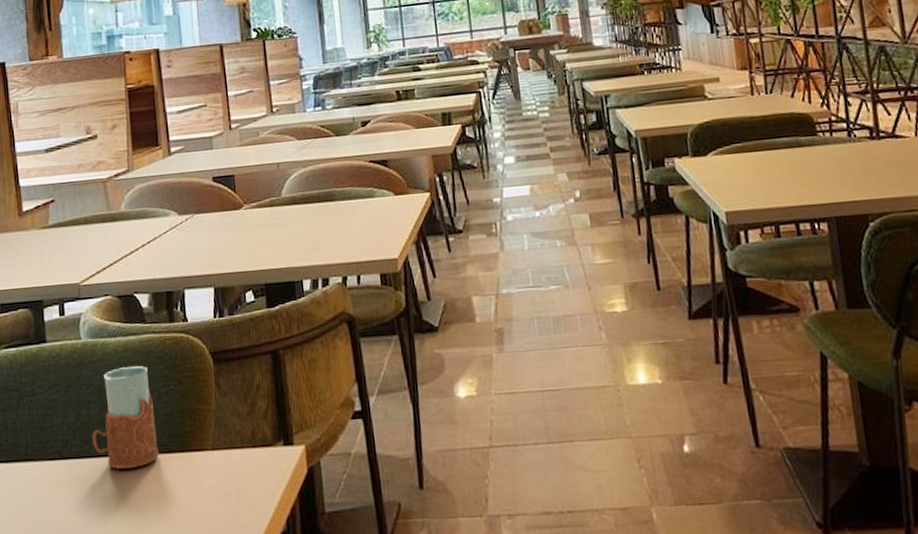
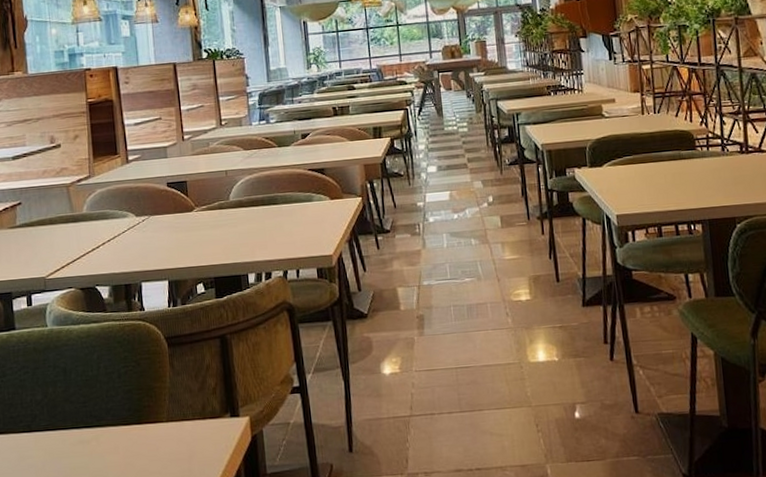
drinking glass: present [91,366,159,469] -> none [58,350,119,440]

